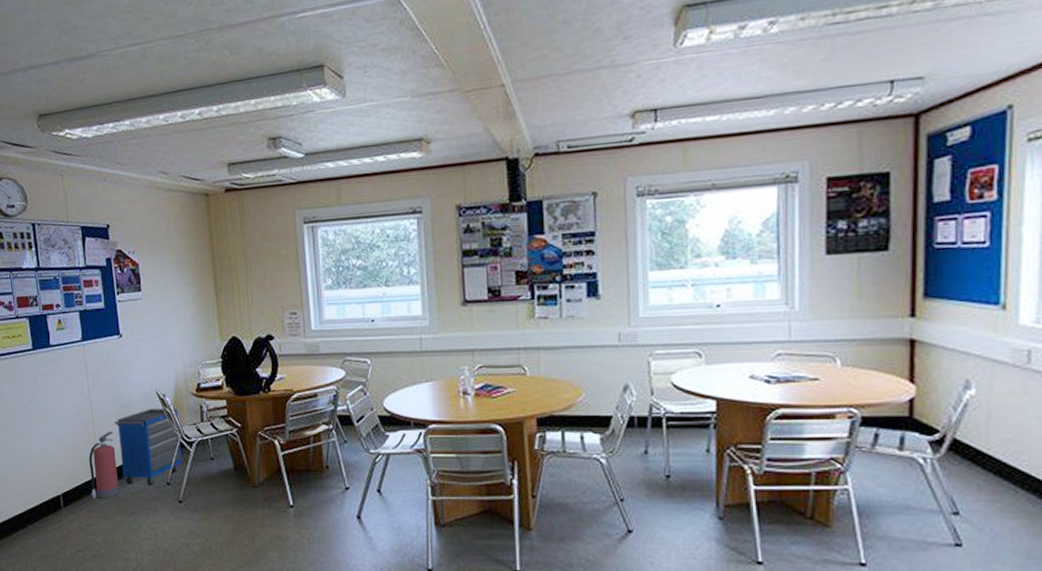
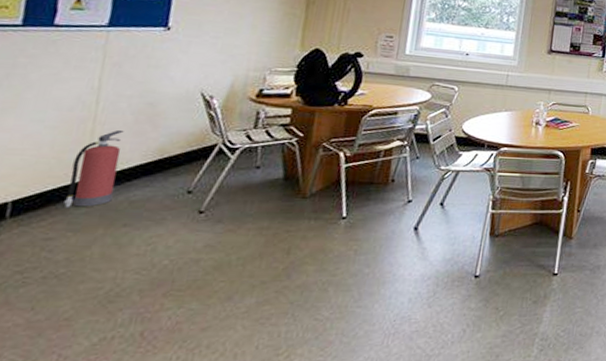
cabinet: present [114,408,182,485] -> none [123,109,226,192]

